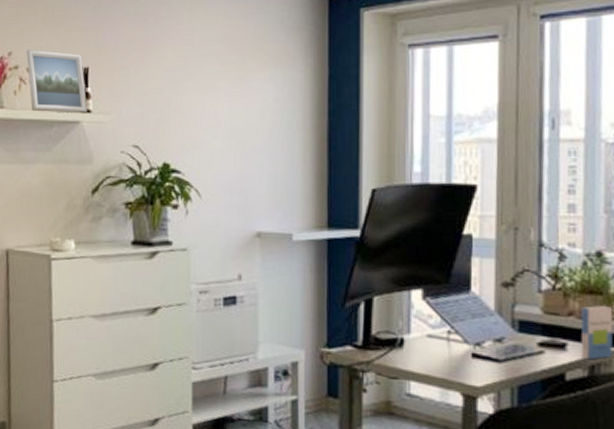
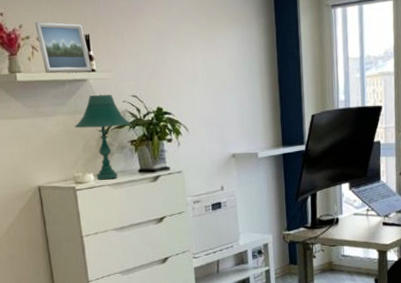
table lamp: none [58,141,128,250] -> present [74,94,131,180]

